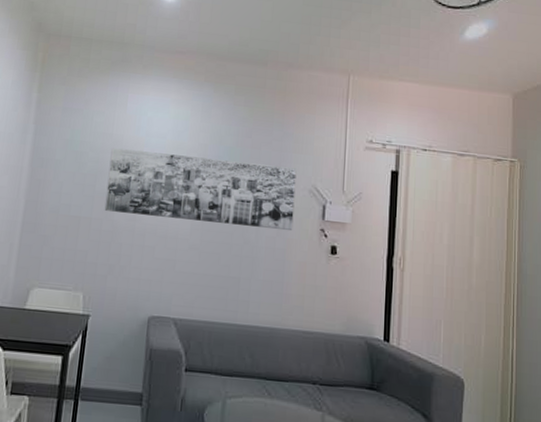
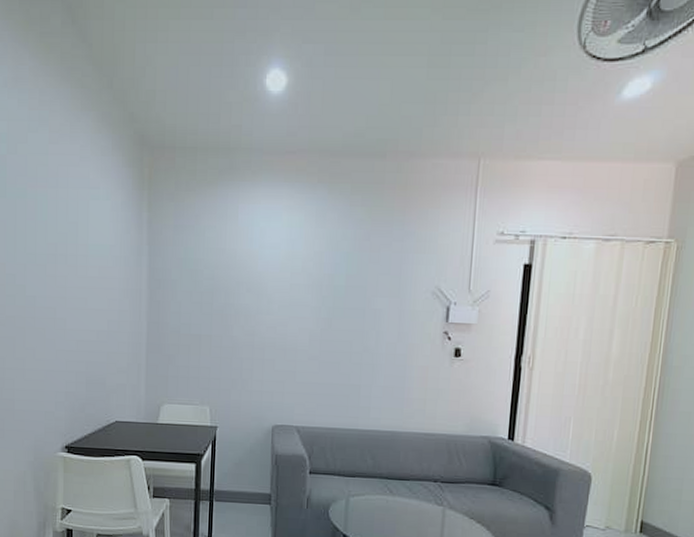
wall art: present [104,148,297,231] -> none [223,263,419,336]

